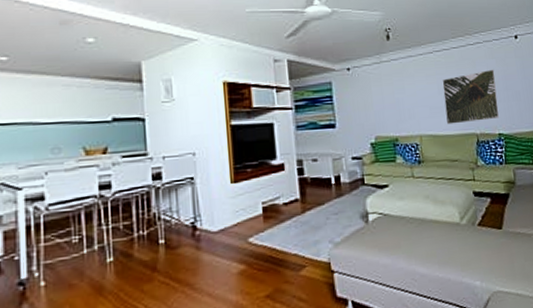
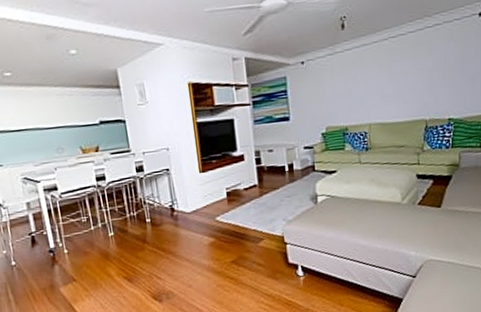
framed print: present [442,69,499,125] -> none [395,52,452,112]

